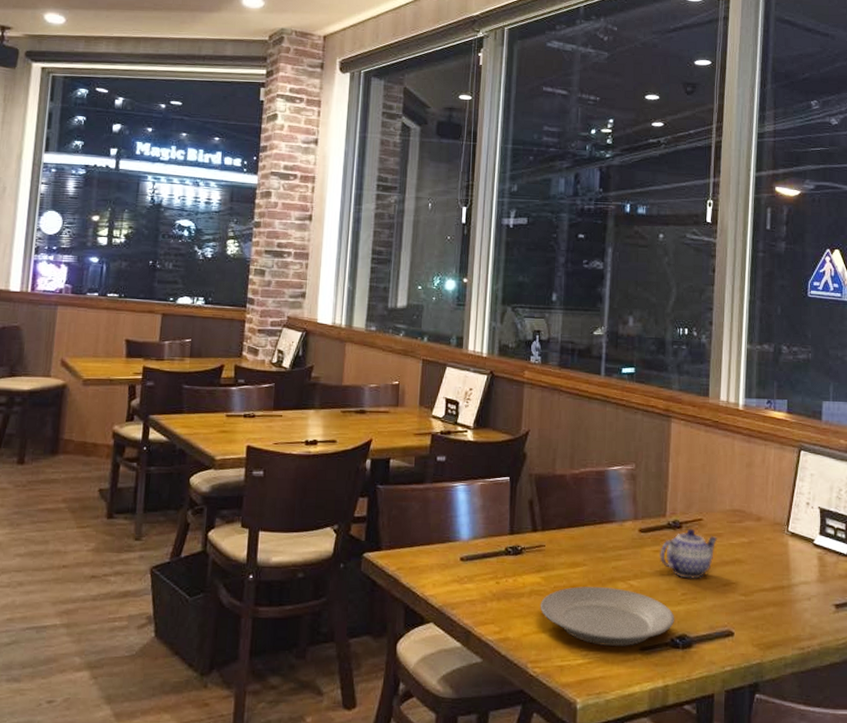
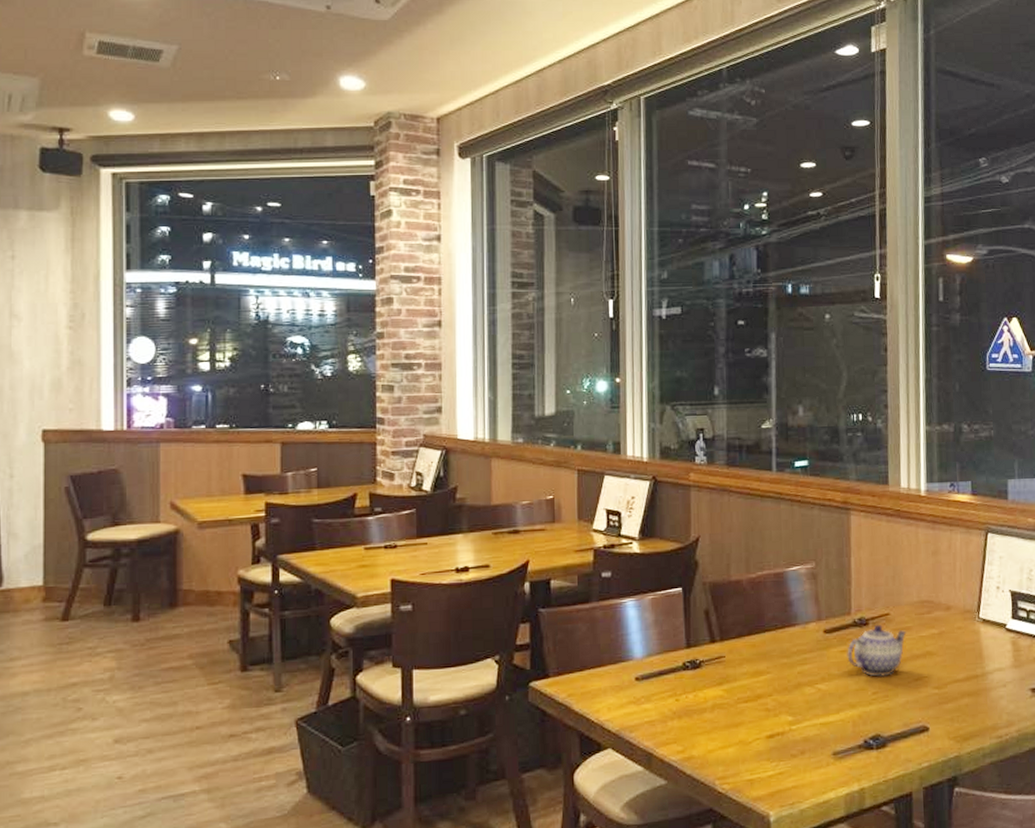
plate: present [540,586,675,646] -> none [724,693,867,755]

